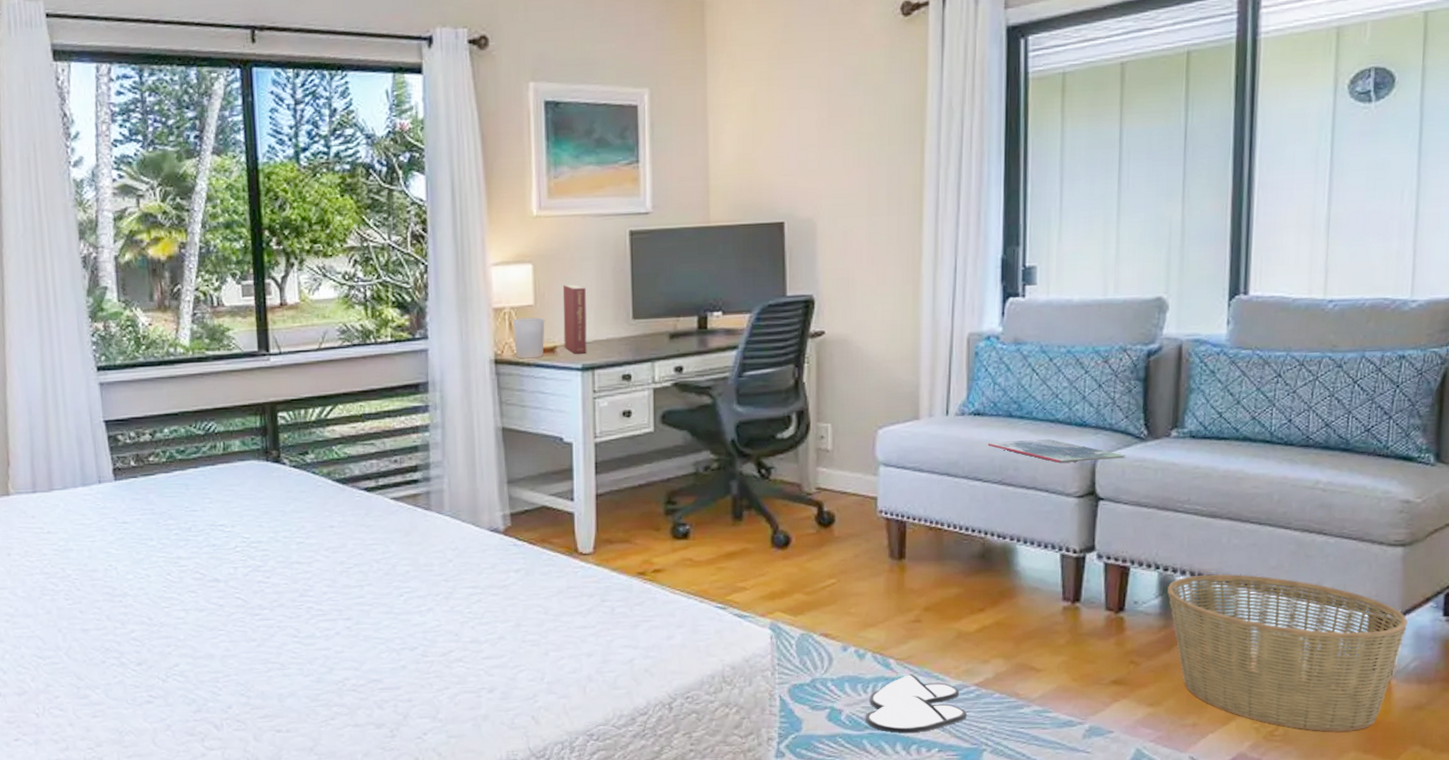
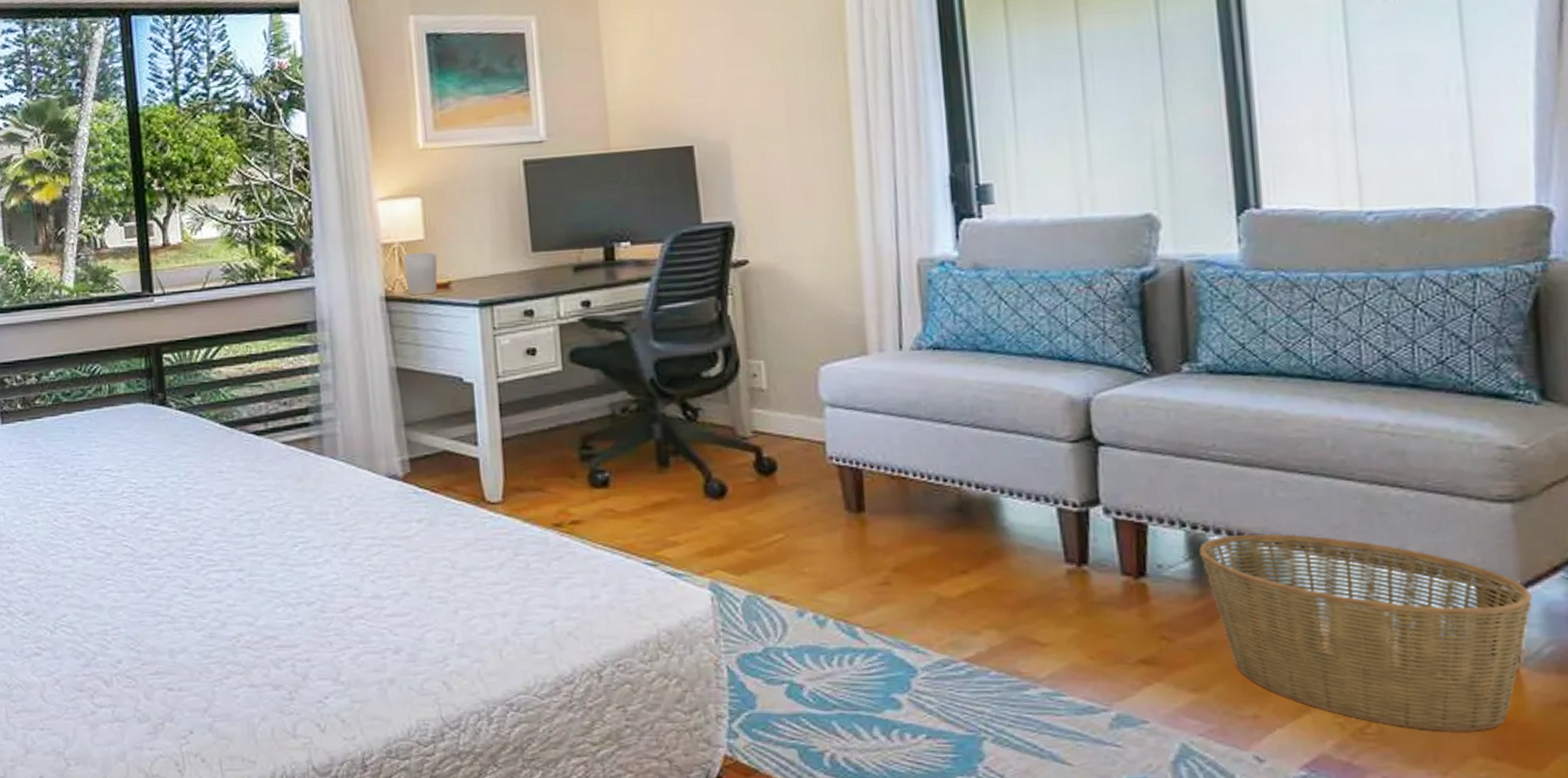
book: present [562,284,587,354] -> none [454,217,484,290]
slippers: present [865,673,968,733] -> none [832,645,959,714]
magazine: present [987,438,1126,463] -> none [953,375,1127,403]

